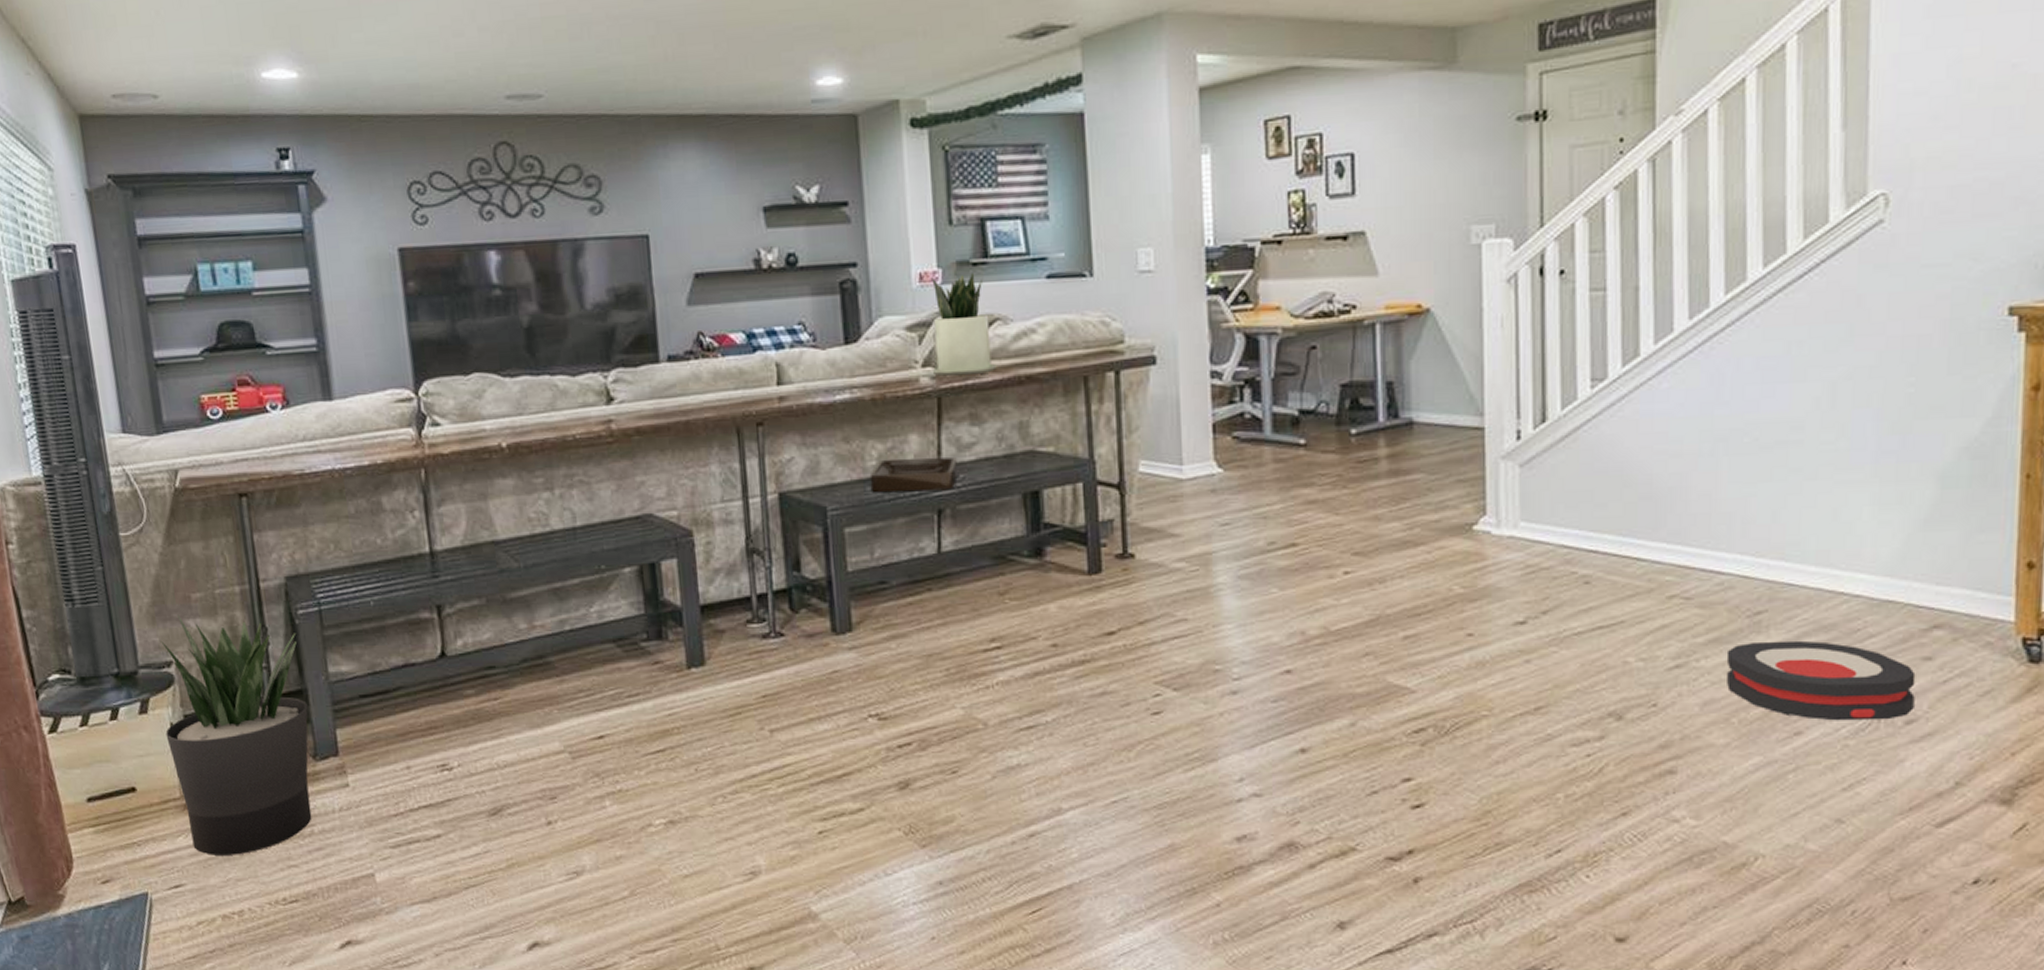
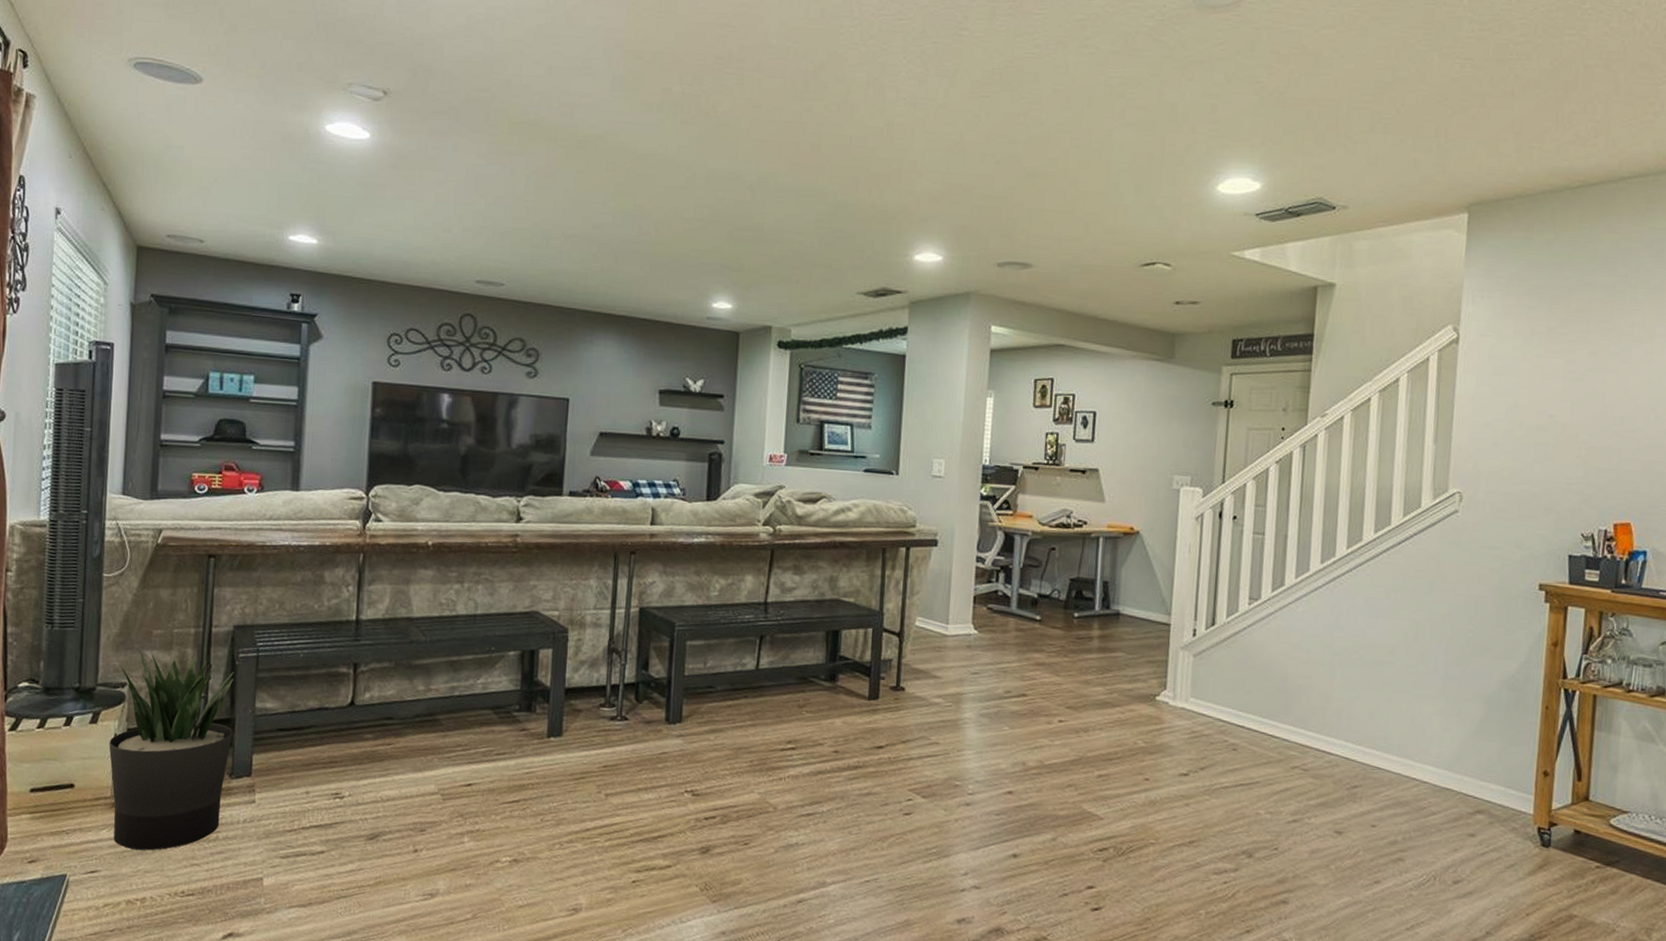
decorative tray: present [869,456,958,493] -> none [711,591,780,622]
planter: present [931,273,998,377] -> none [770,459,820,537]
robot vacuum: present [1726,640,1916,721] -> none [1329,808,1463,879]

